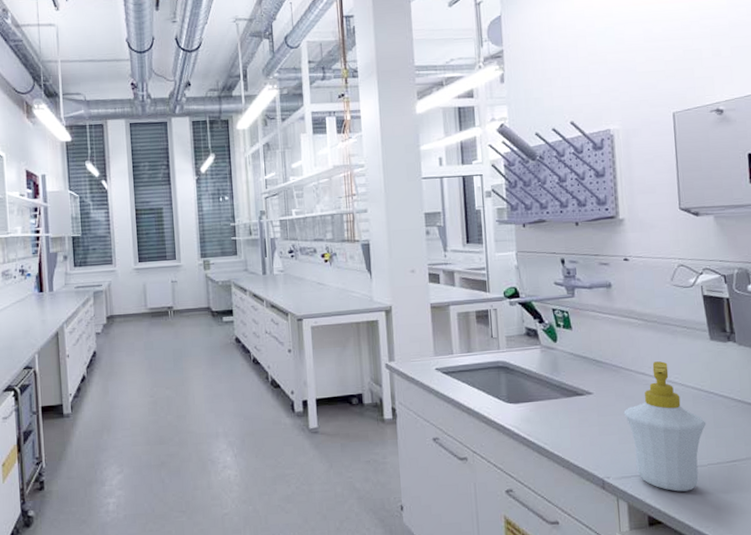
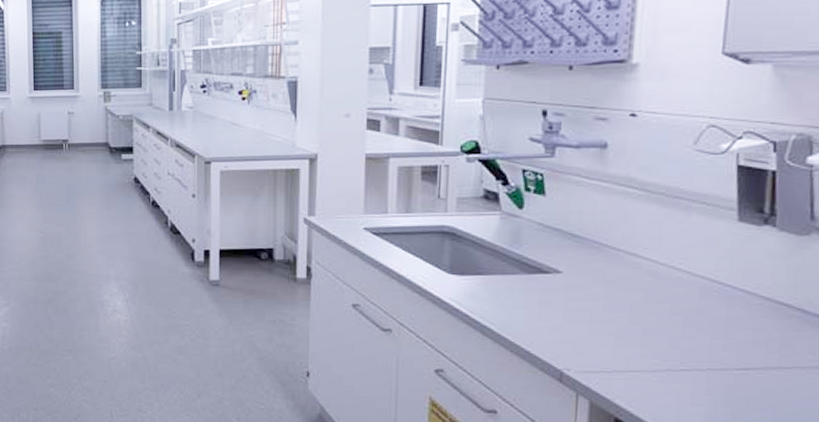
soap bottle: present [623,361,707,492] -> none [600,242,714,397]

